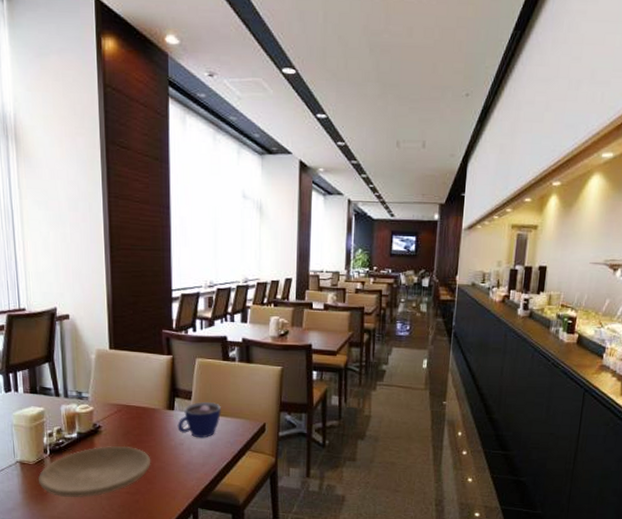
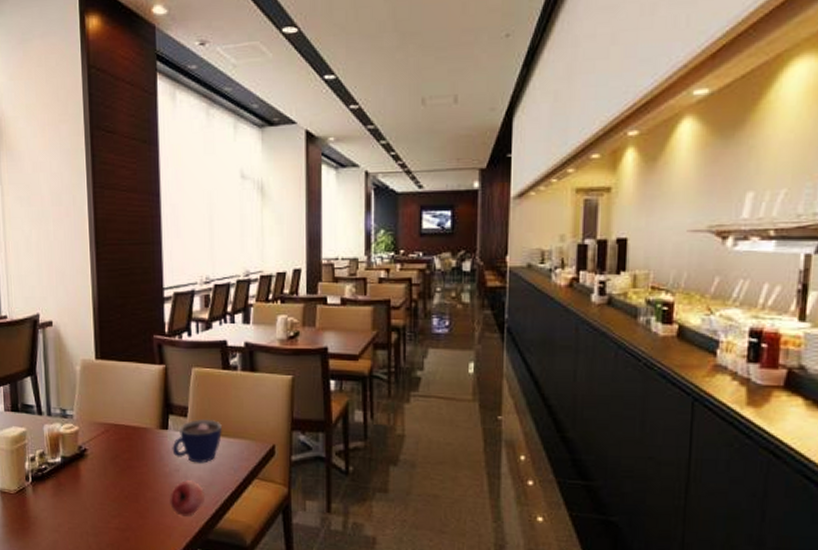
plate: present [38,445,151,498] -> none [20,471,143,534]
fruit: none [175,452,205,482] -> present [170,480,205,516]

